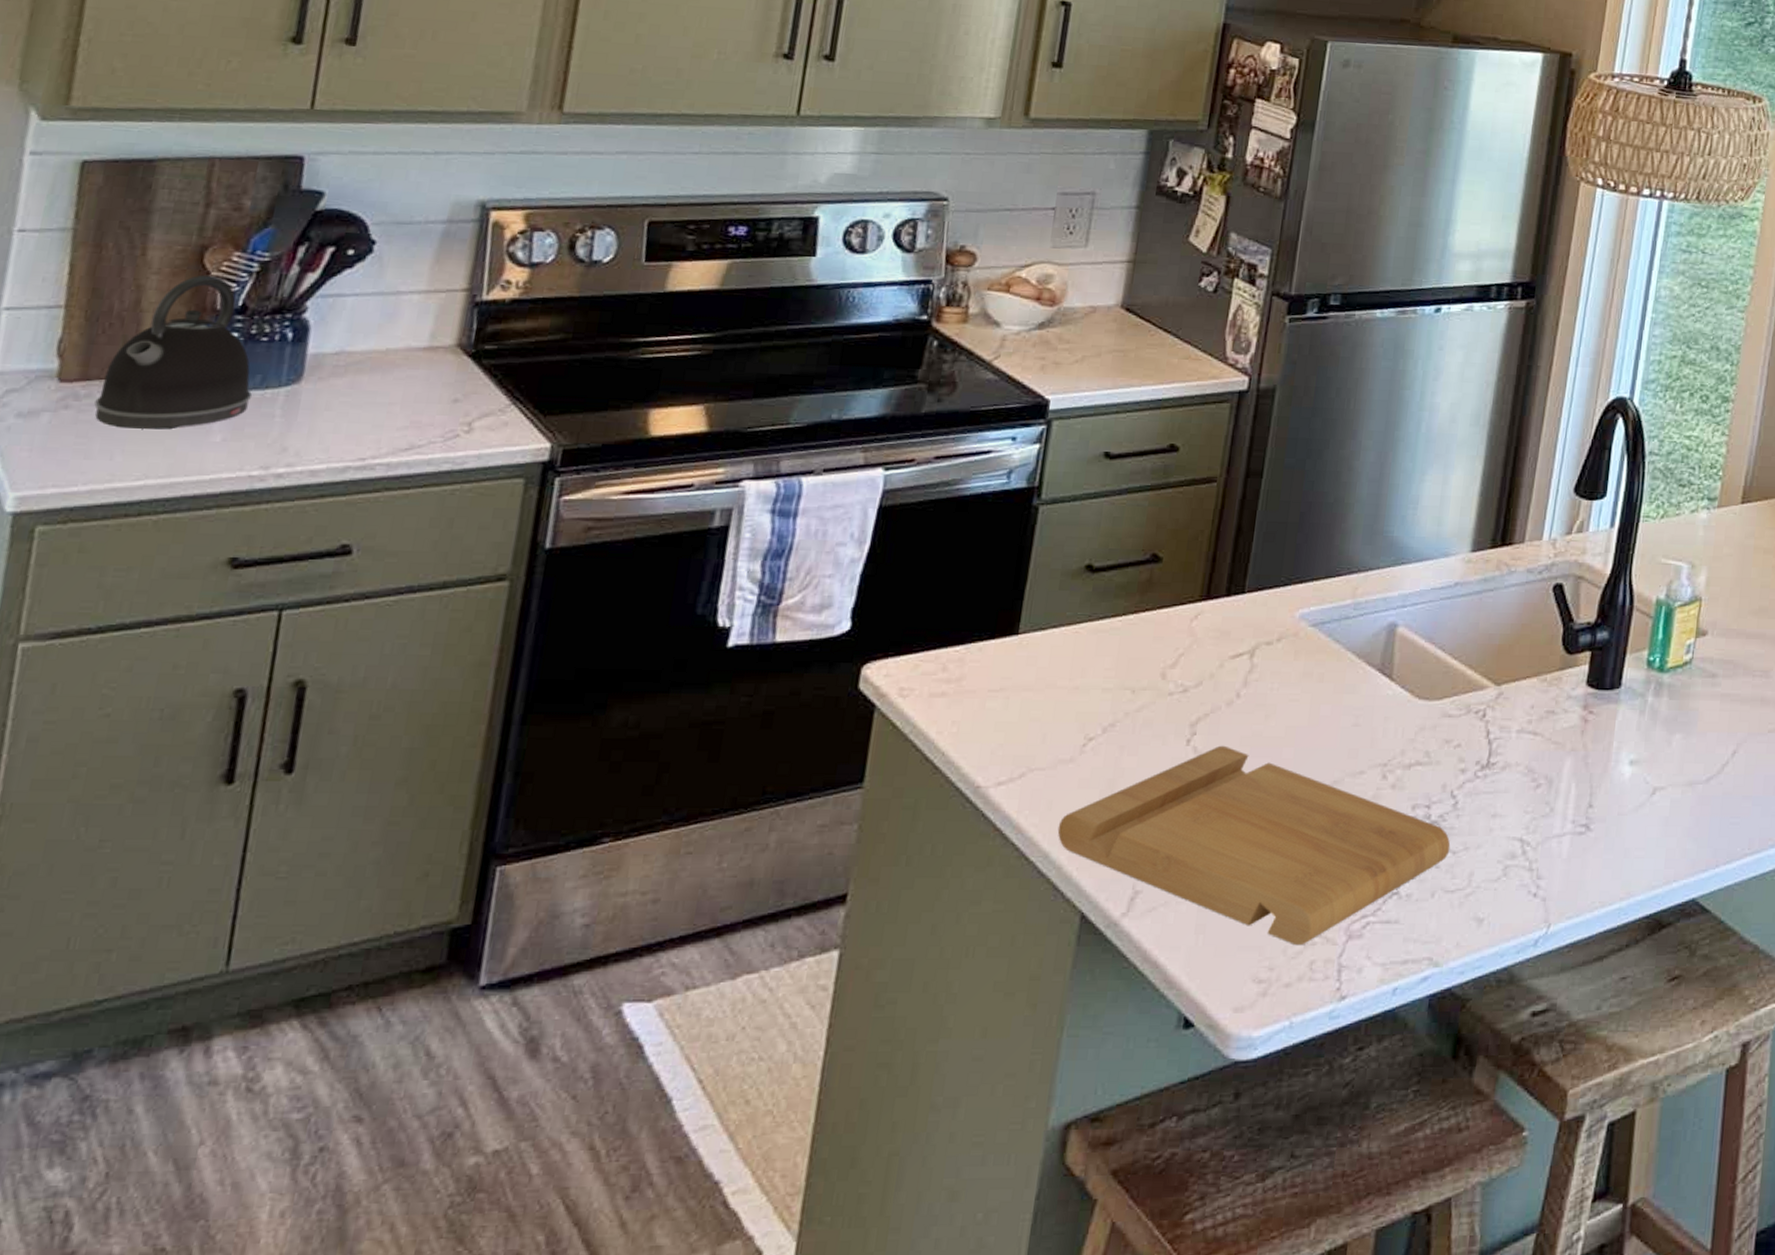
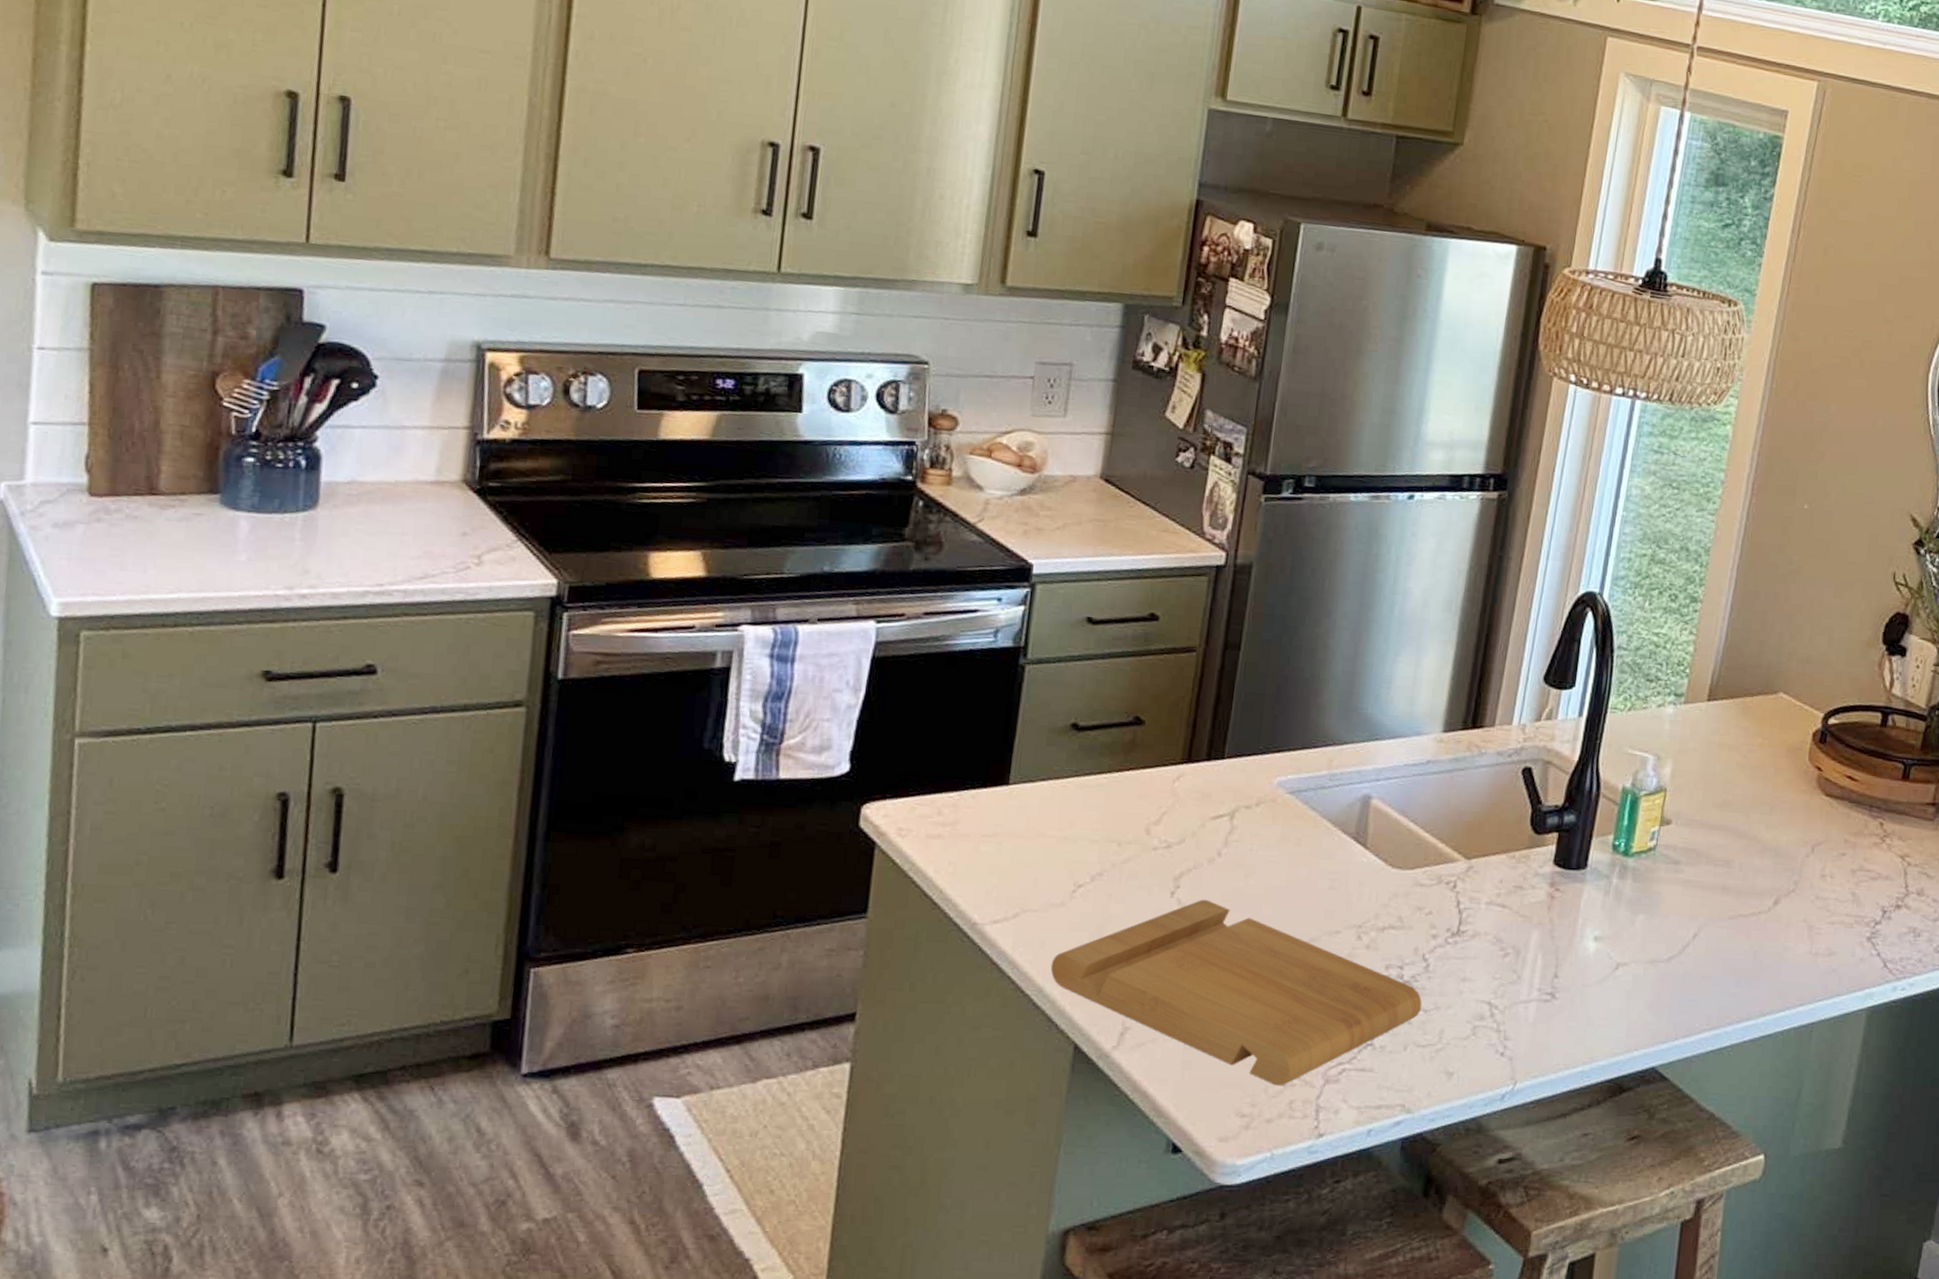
kettle: present [94,274,253,429] -> none [125,400,272,546]

